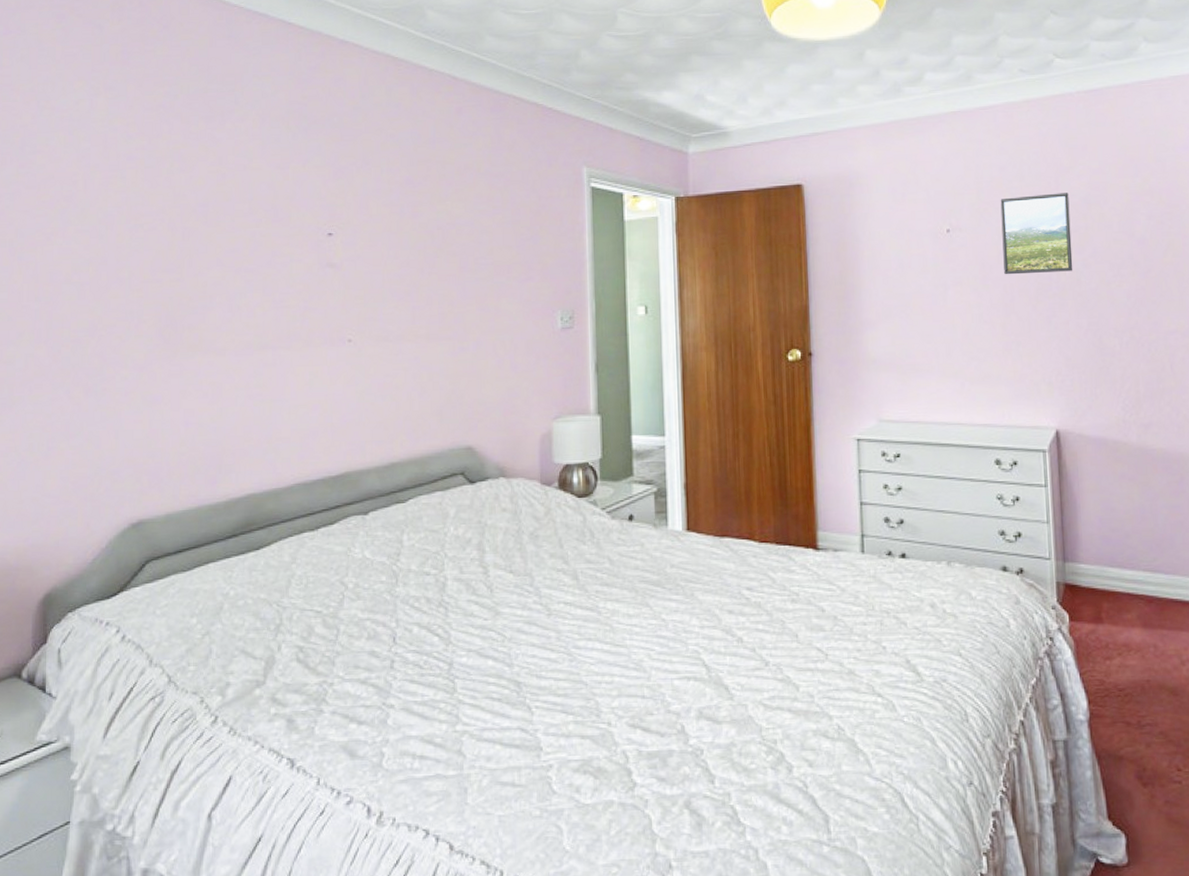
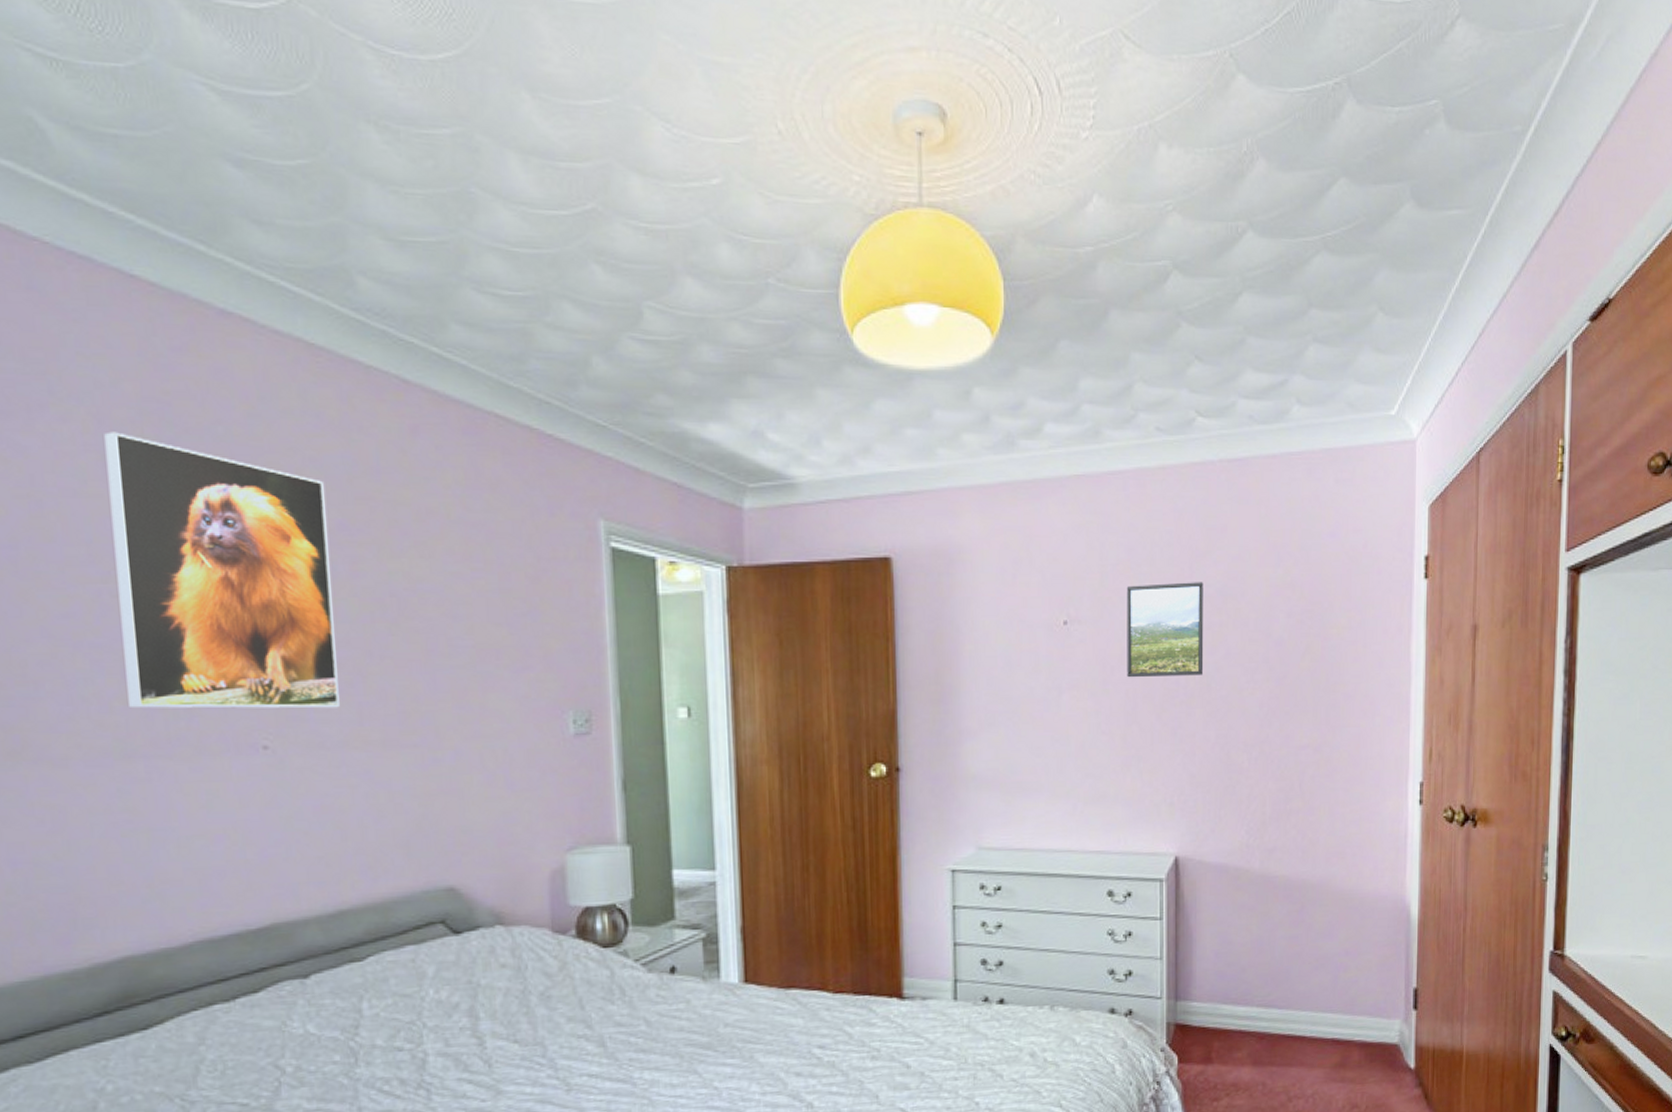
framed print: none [265,125,400,313] -> present [104,431,340,708]

